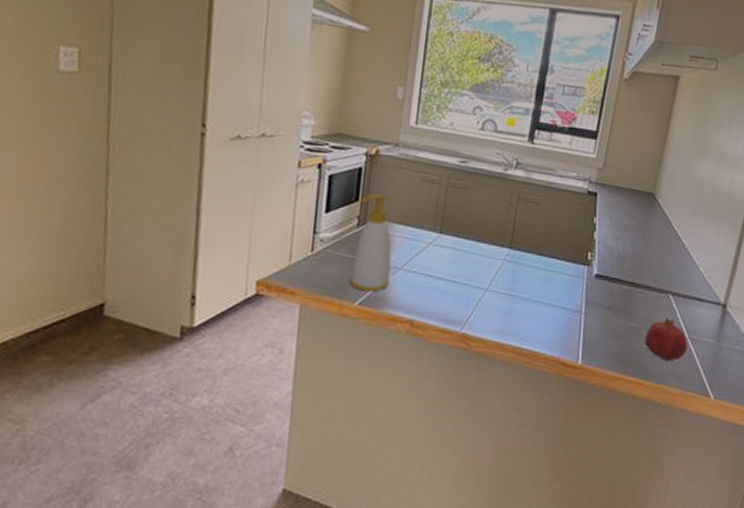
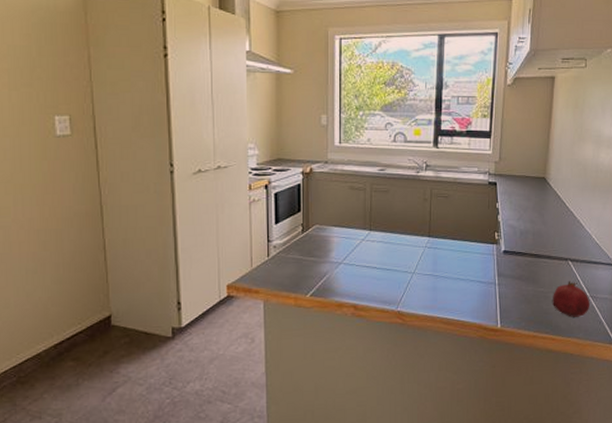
soap bottle: present [349,194,391,292] -> none [300,204,334,285]

